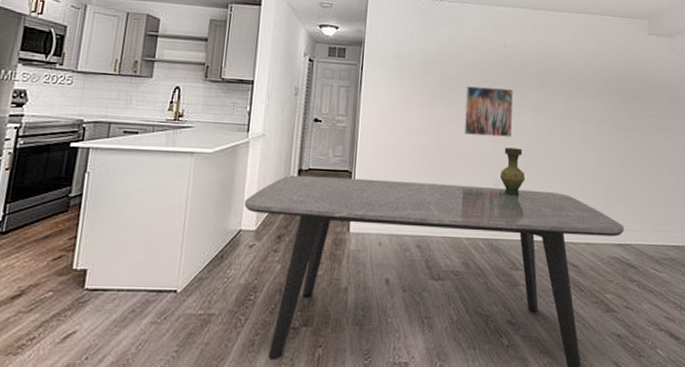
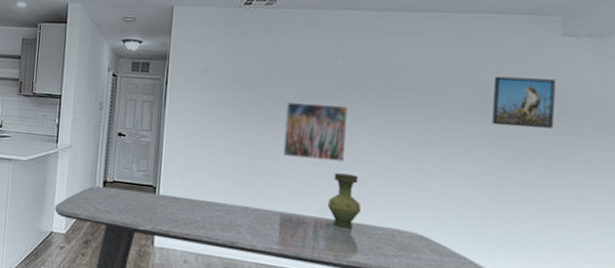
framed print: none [610,64,646,105] -> present [492,76,556,129]

